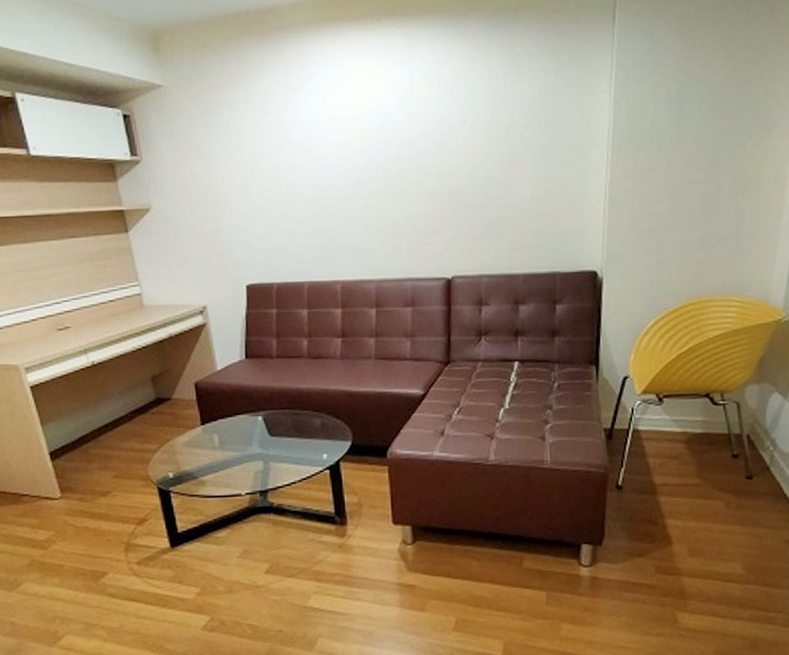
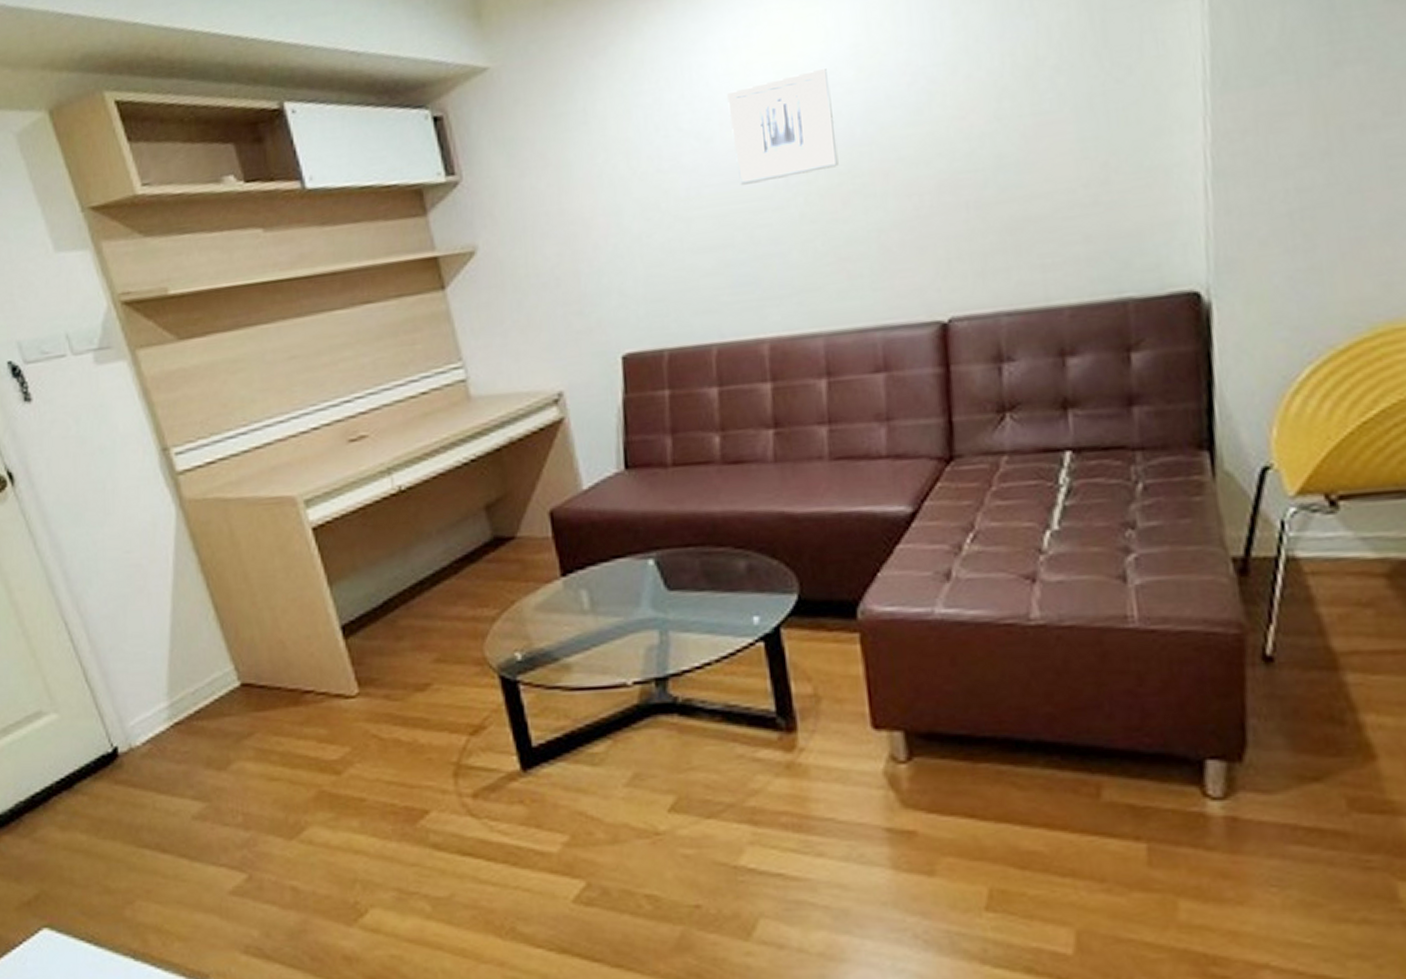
wall art: none [322,110,390,181] -> present [727,68,839,185]

